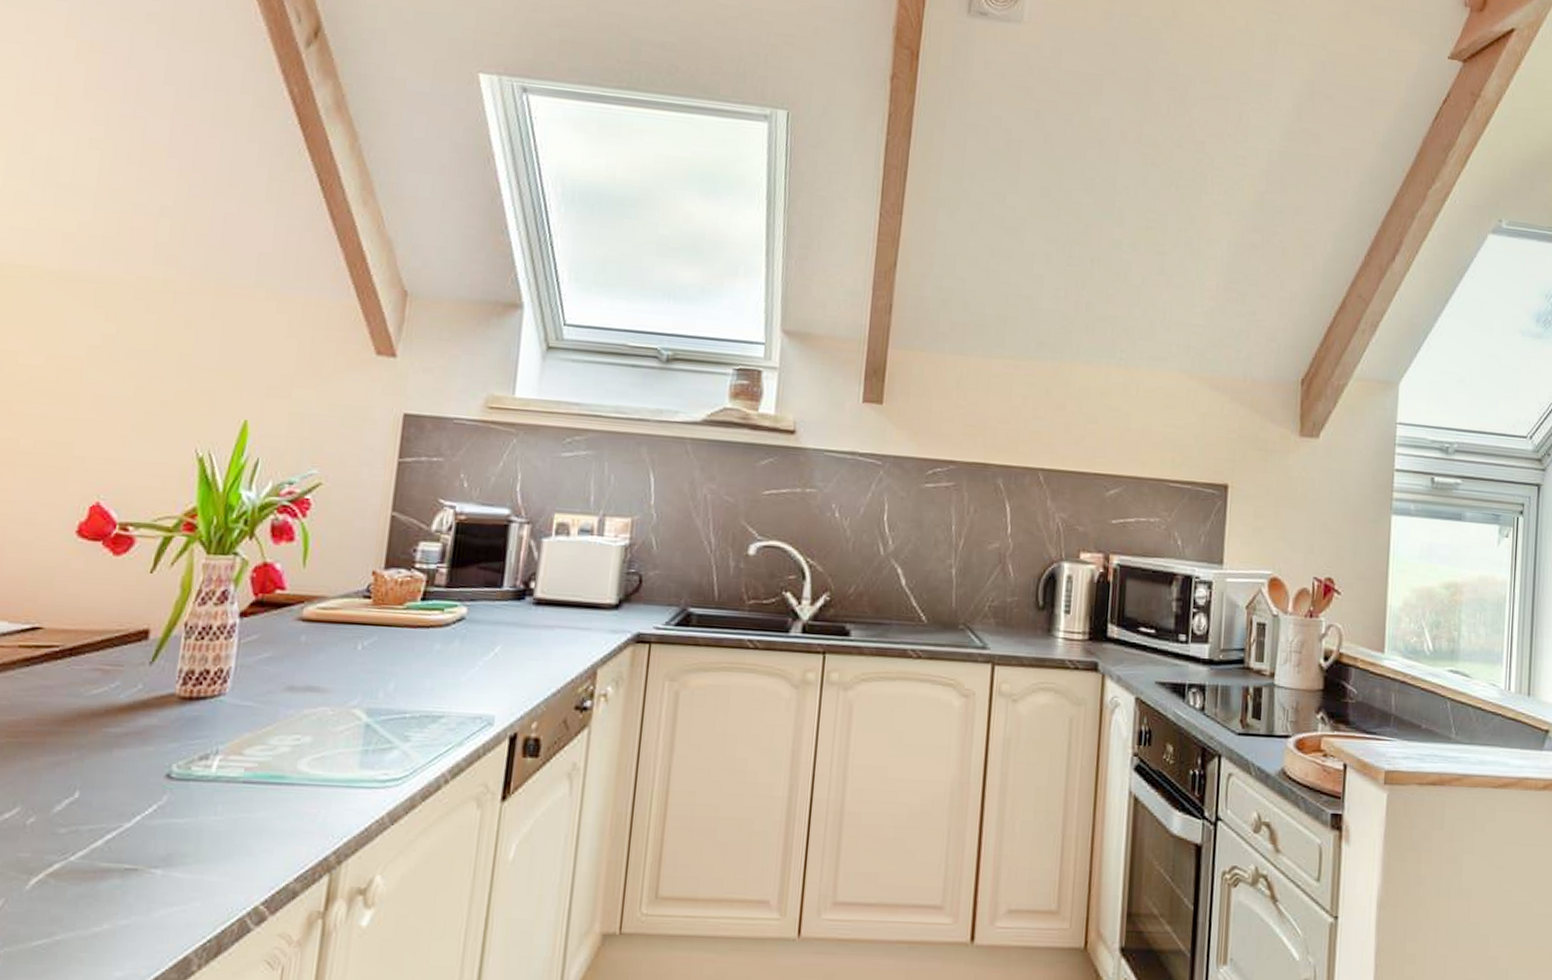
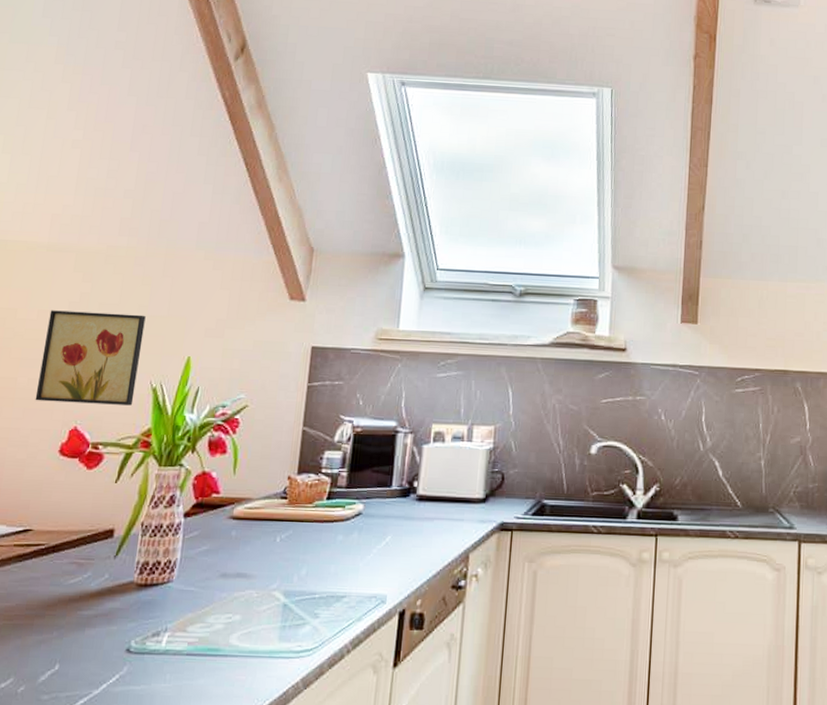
wall art: none [44,355,189,478] -> present [35,310,146,406]

